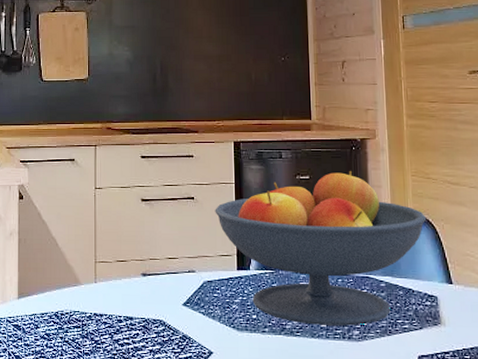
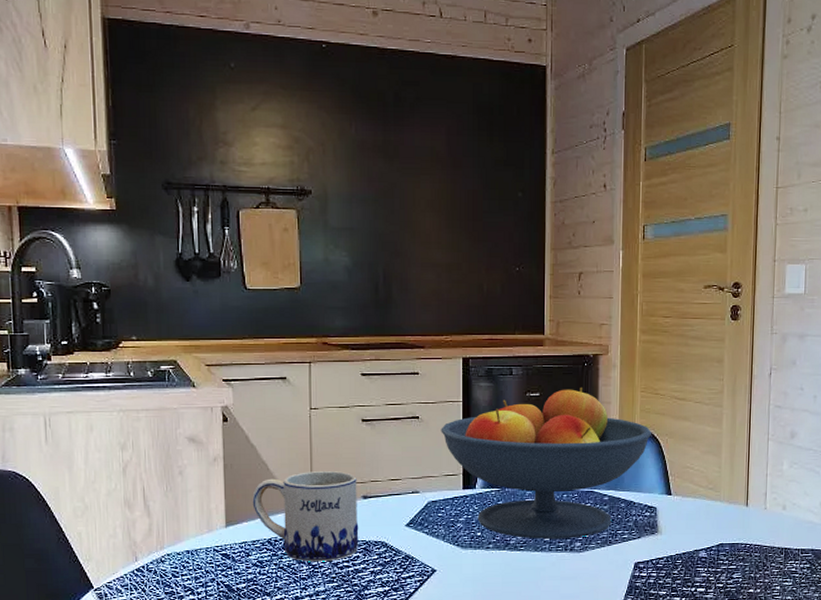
mug: none [42,248,139,338] -> present [252,471,359,562]

